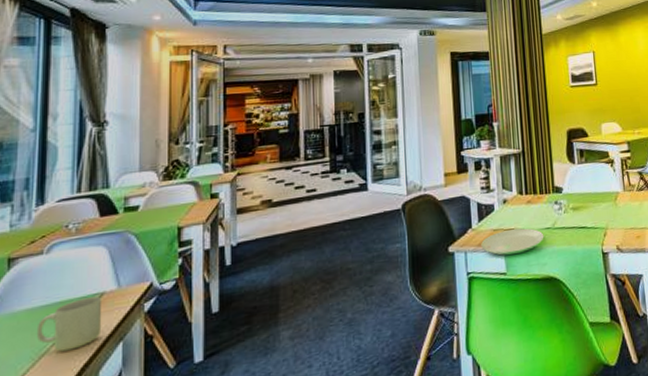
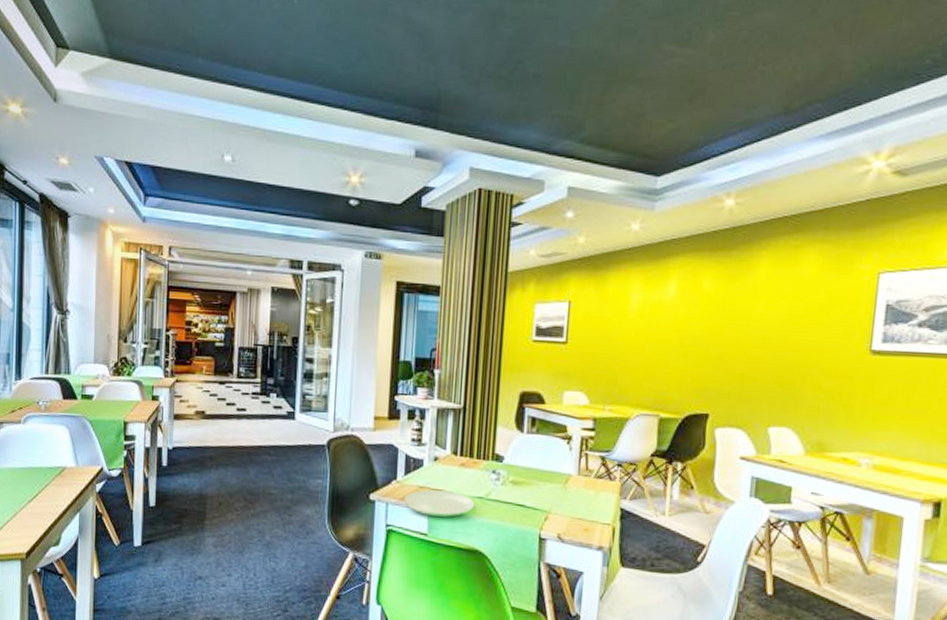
cup: present [36,296,103,352] -> none [16,468,64,510]

